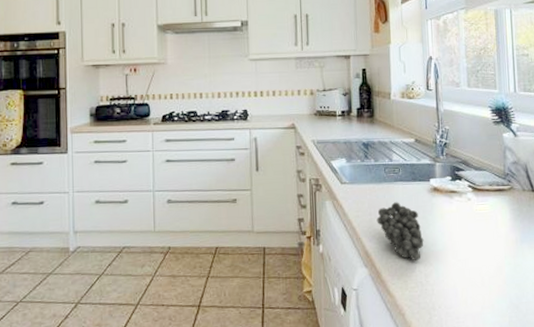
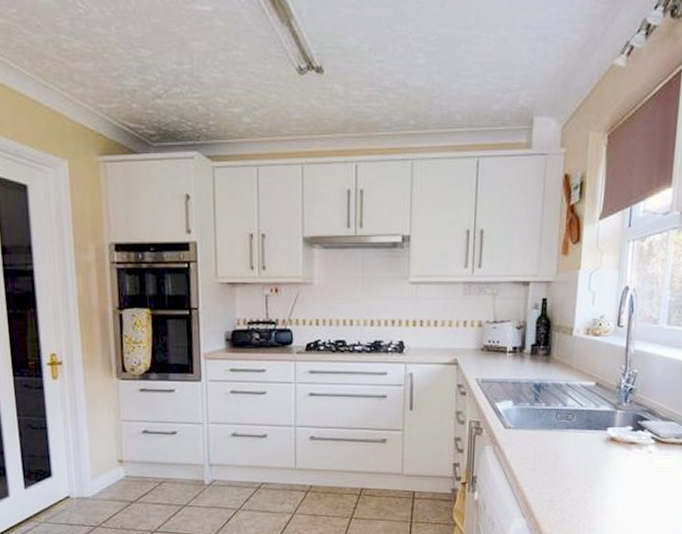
fruit: present [376,202,424,261] -> none [541,451,592,515]

